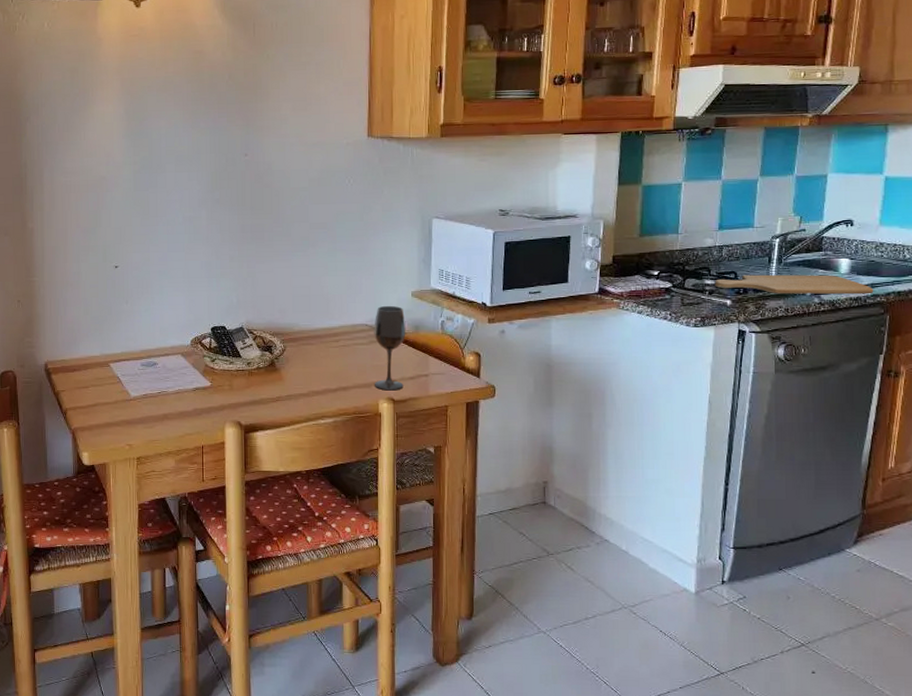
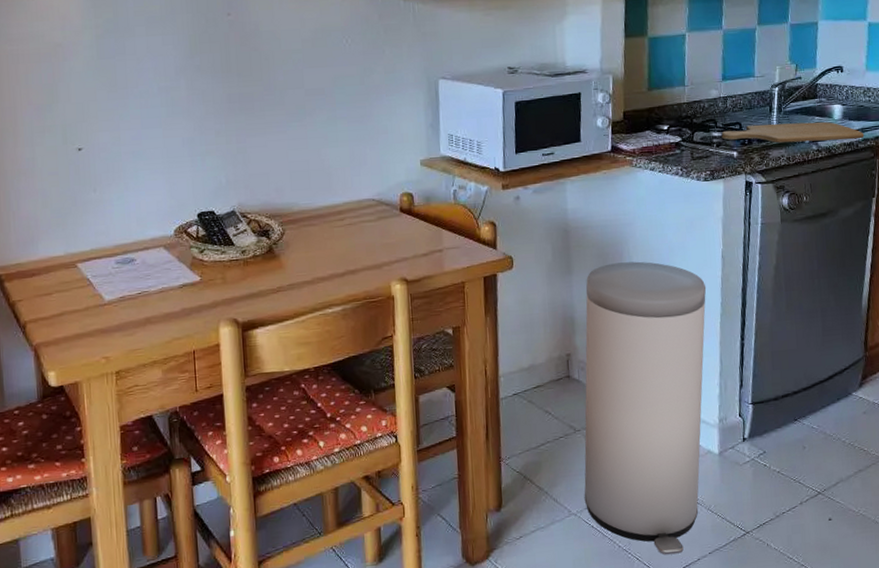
wine glass: present [374,305,406,391] -> none [381,176,417,271]
pedal bin: none [554,400,691,684] -> present [584,261,707,555]

